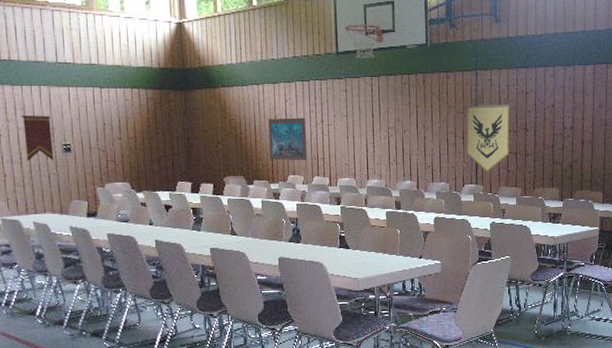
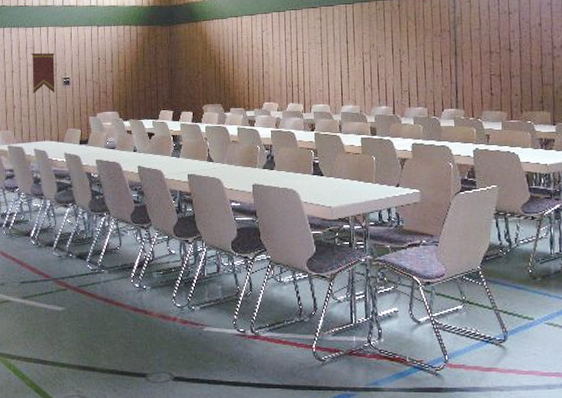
wall art: present [268,117,307,161] -> none [245,46,282,88]
banner: present [465,104,510,172] -> none [443,25,492,95]

